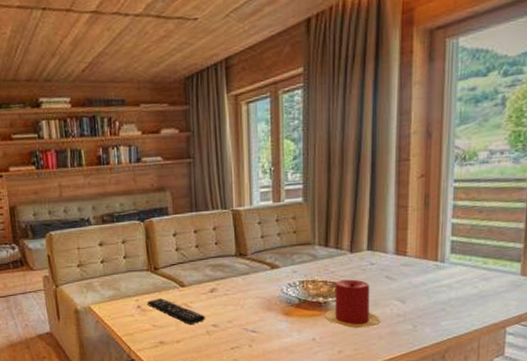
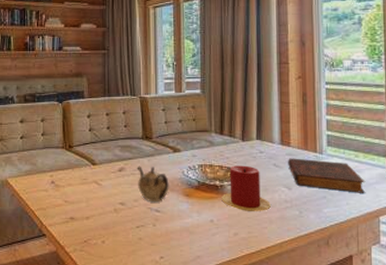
remote control: present [147,298,205,325] -> none [61,175,113,202]
teapot: none [230,285,267,323] -> present [136,166,169,203]
book: none [403,268,493,303] -> present [288,158,366,193]

